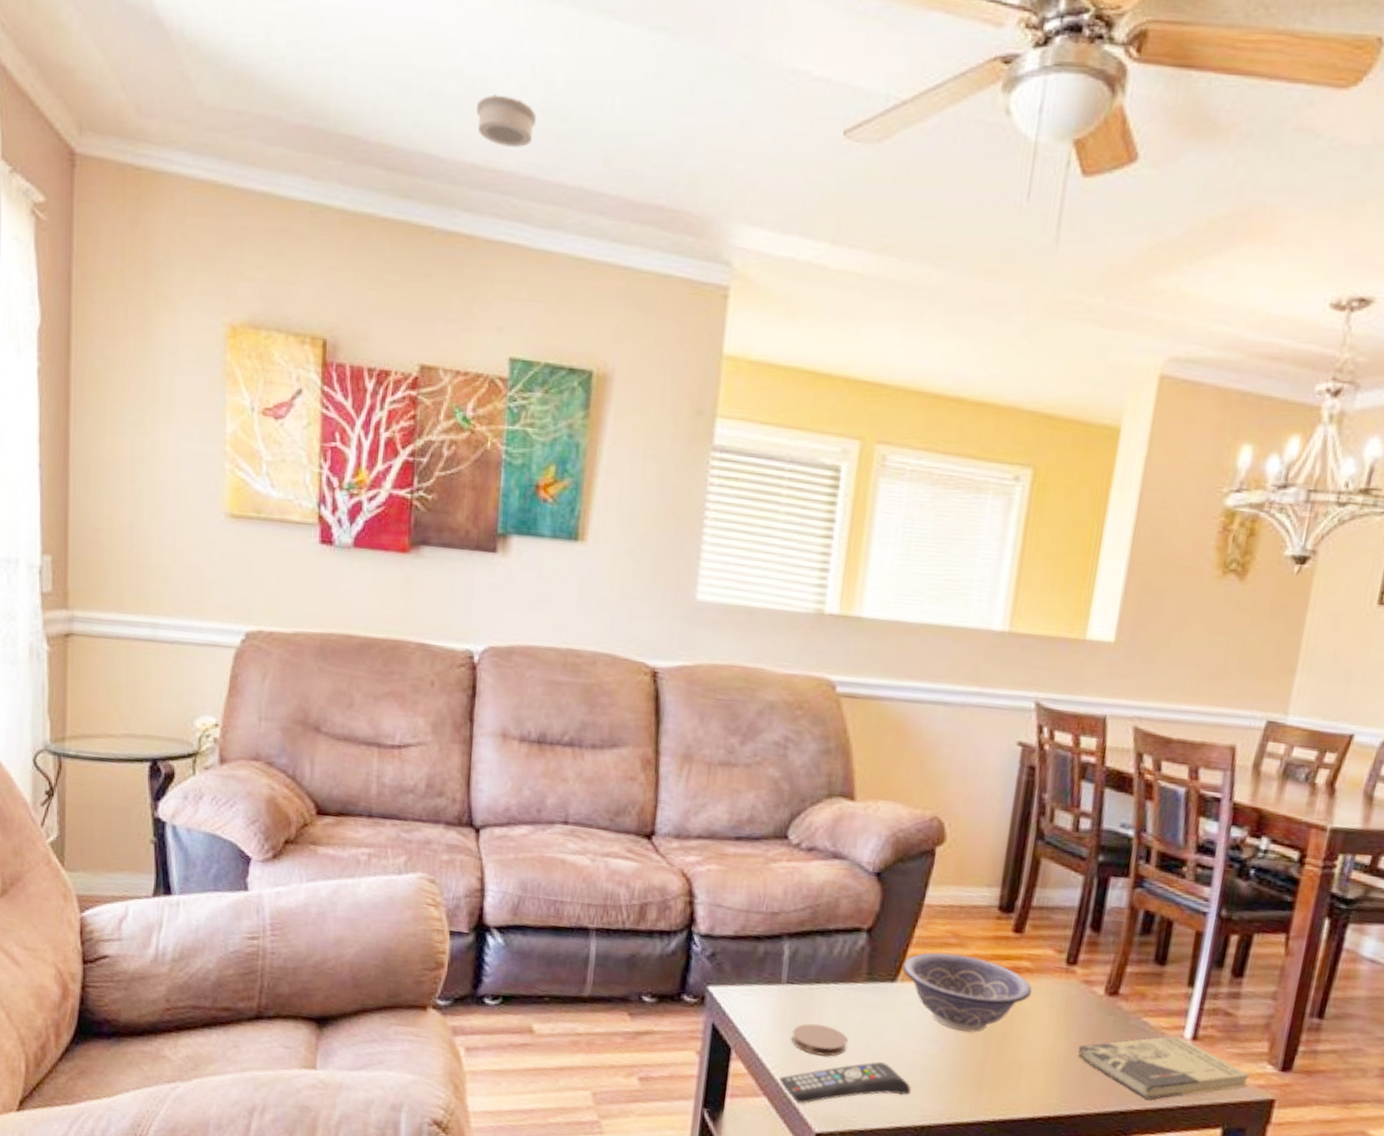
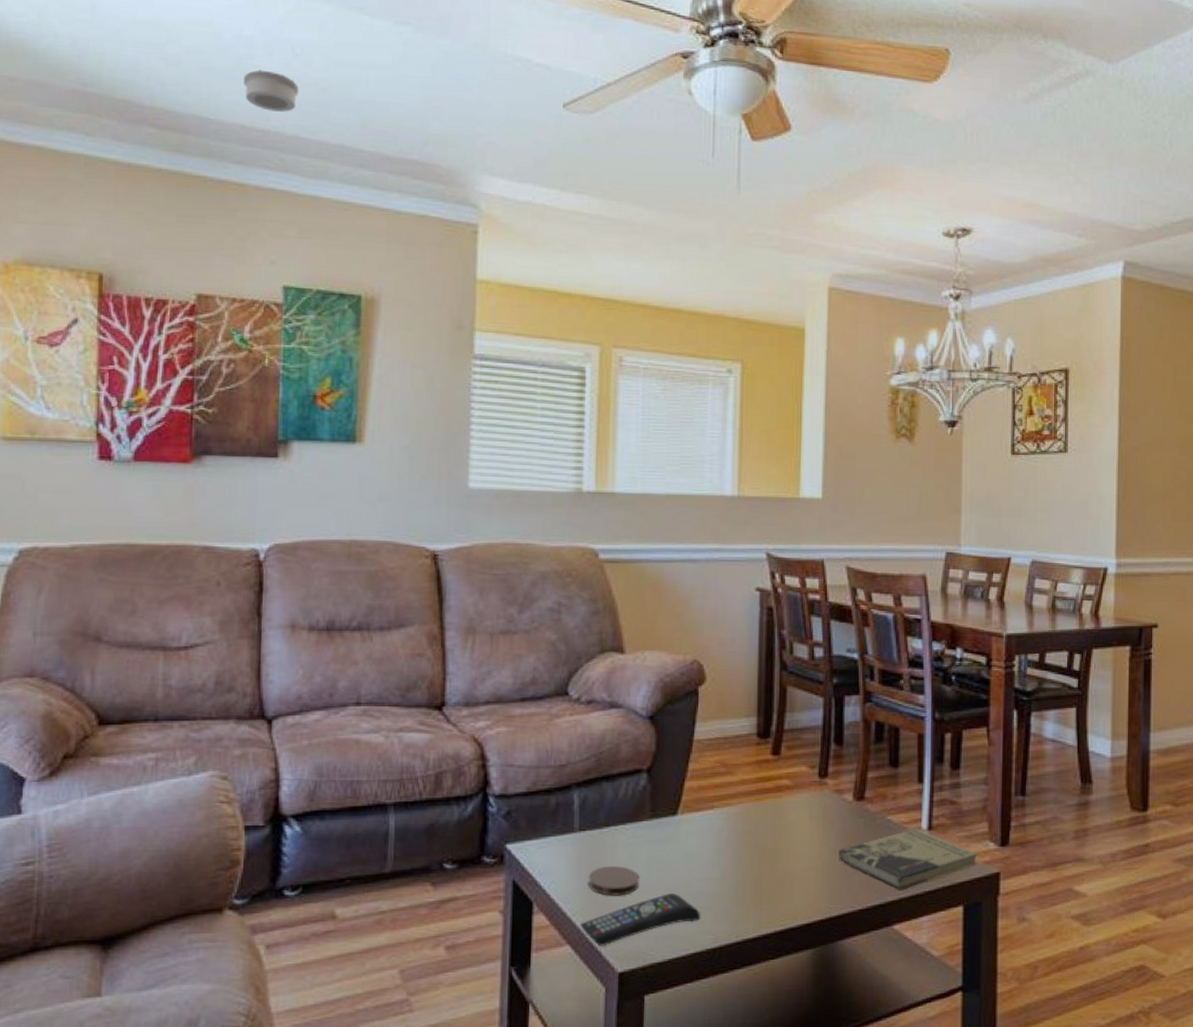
decorative bowl: present [902,952,1033,1032] -> none [681,781,794,852]

